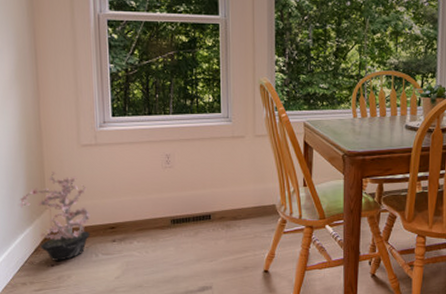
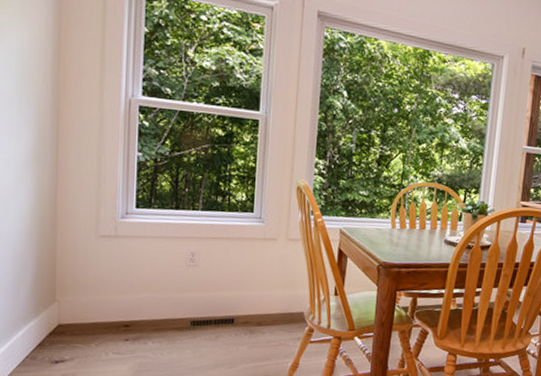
potted plant: present [18,171,91,261] -> none [24,261,104,358]

